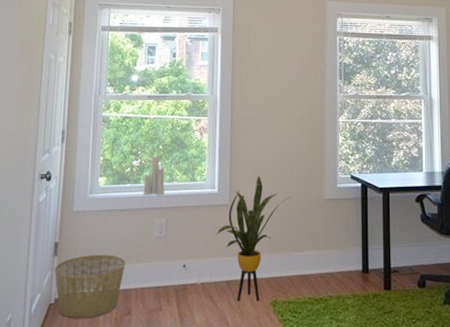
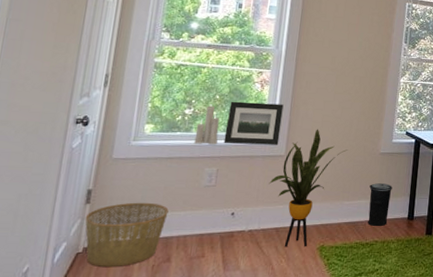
picture frame: none [170,150,223,195] -> present [223,101,284,145]
trash bin: none [318,232,342,279] -> present [368,183,393,226]

